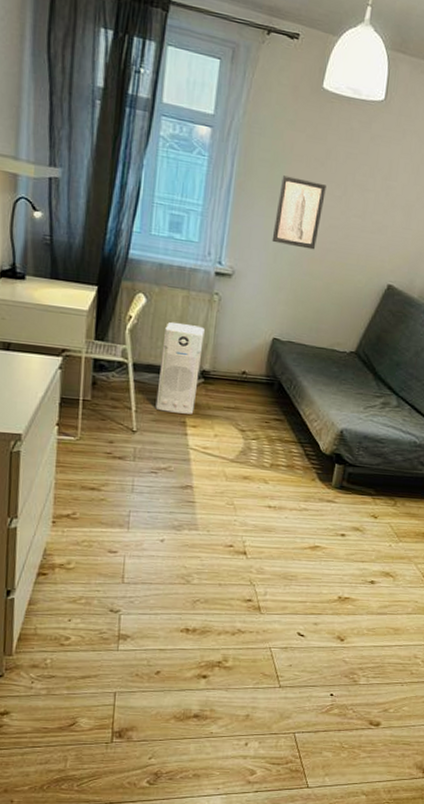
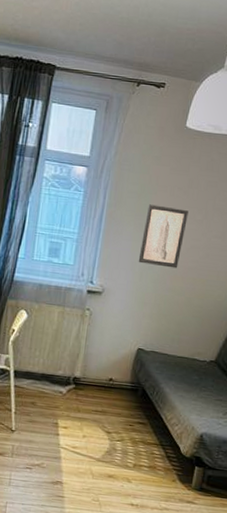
air purifier: present [155,321,205,414] -> none [32,334,77,417]

